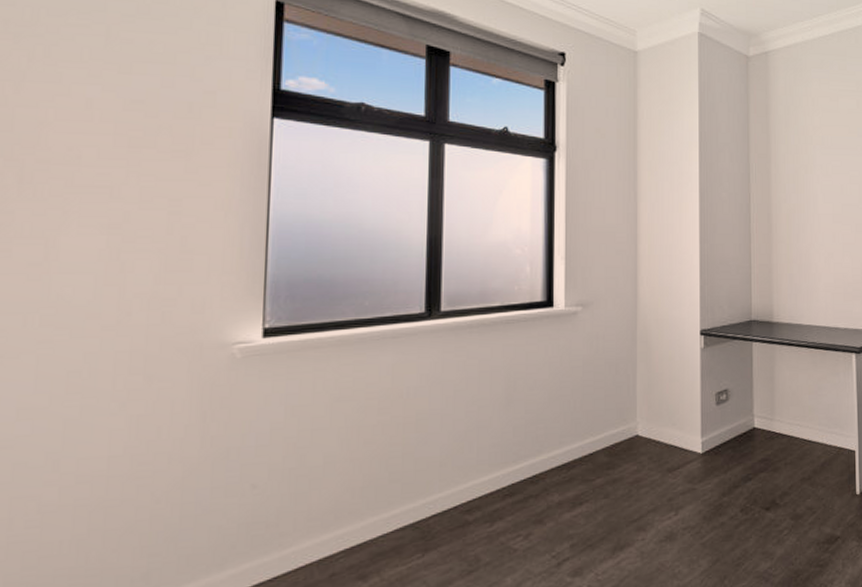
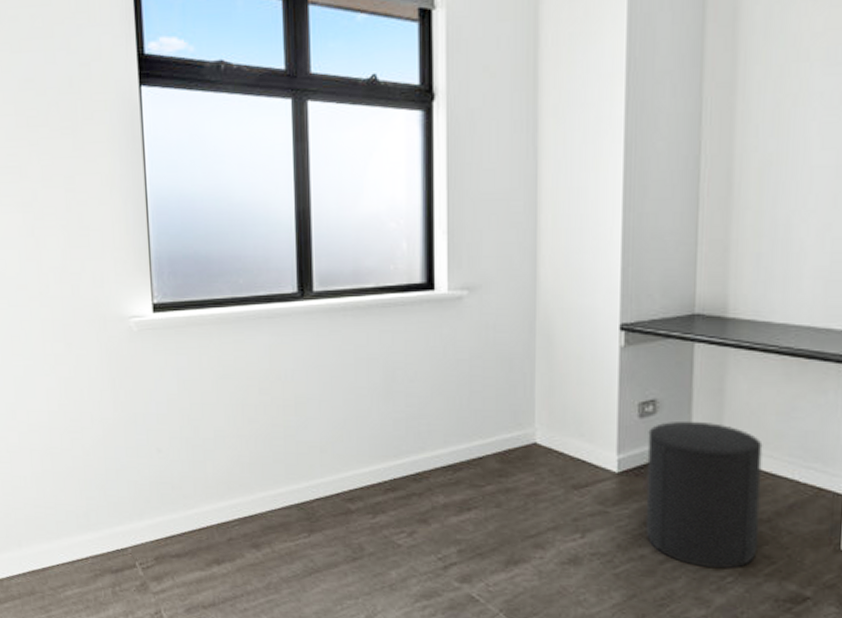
stool: none [723,404,803,525] -> present [645,421,763,569]

